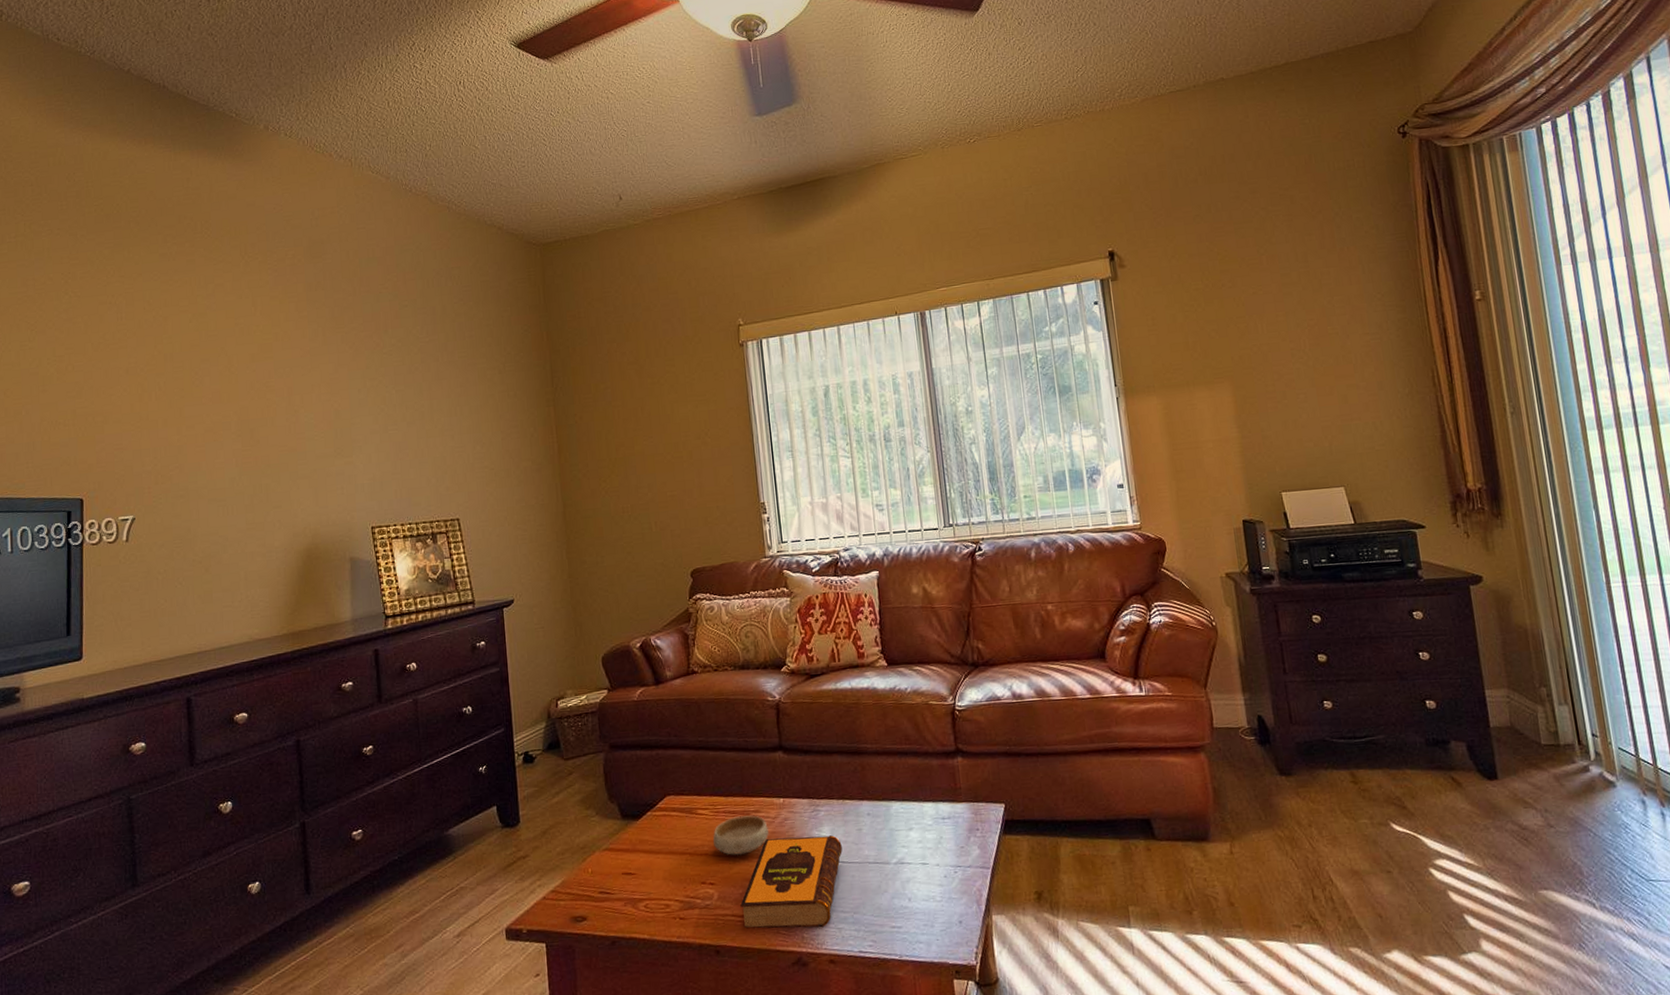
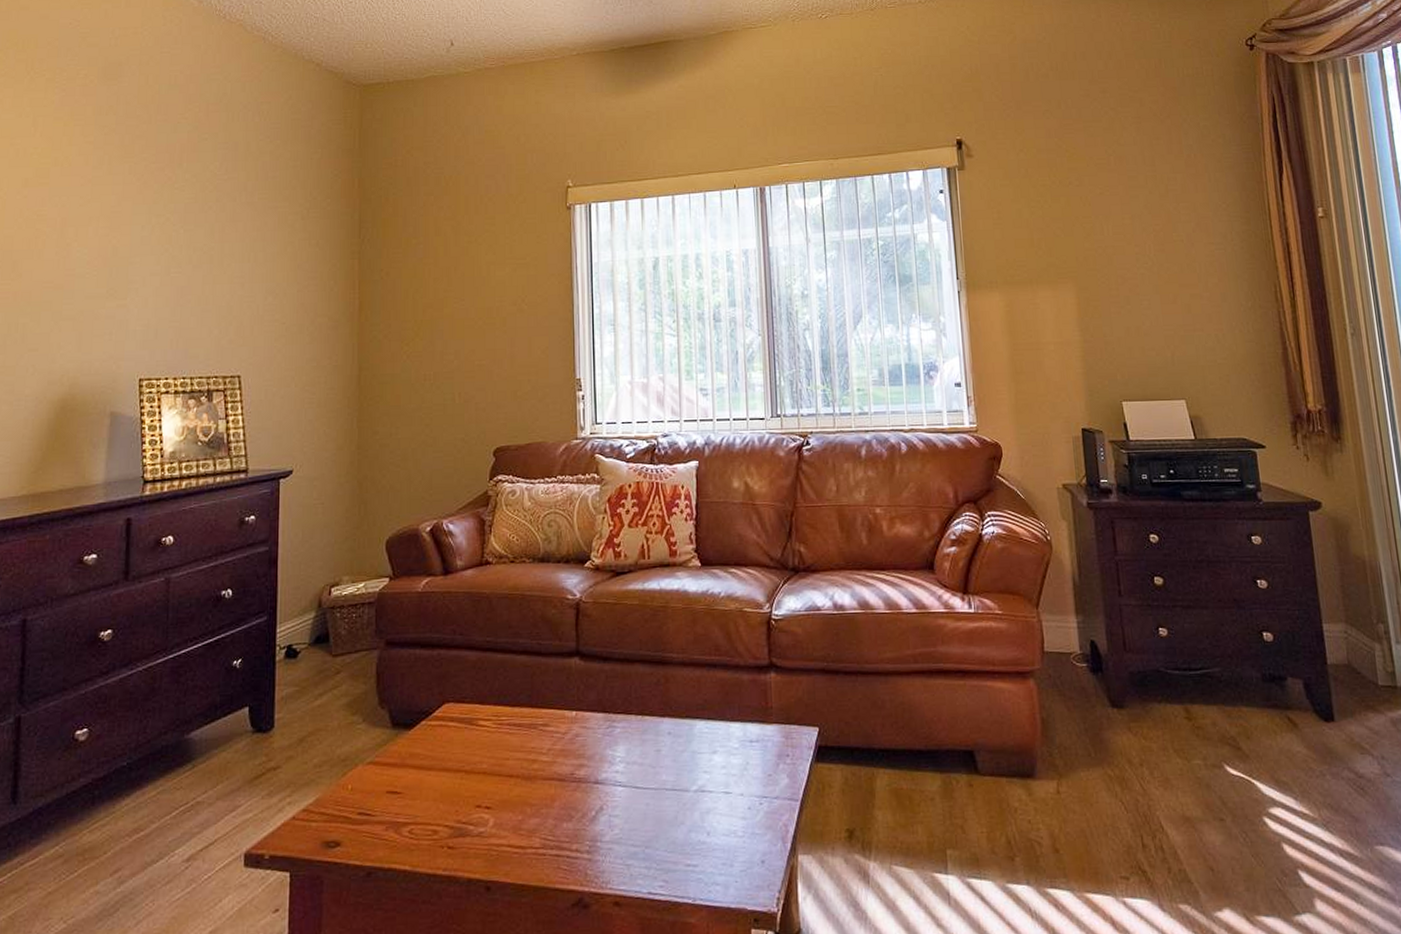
bowl: present [712,815,769,856] -> none [493,729,557,776]
hardback book: present [740,835,842,929] -> none [518,756,637,864]

